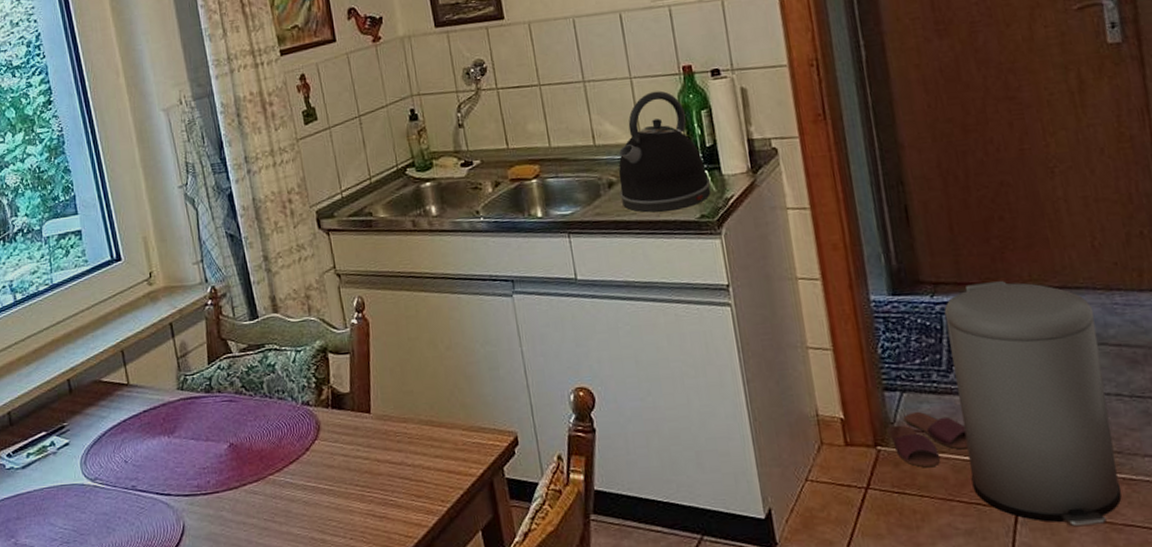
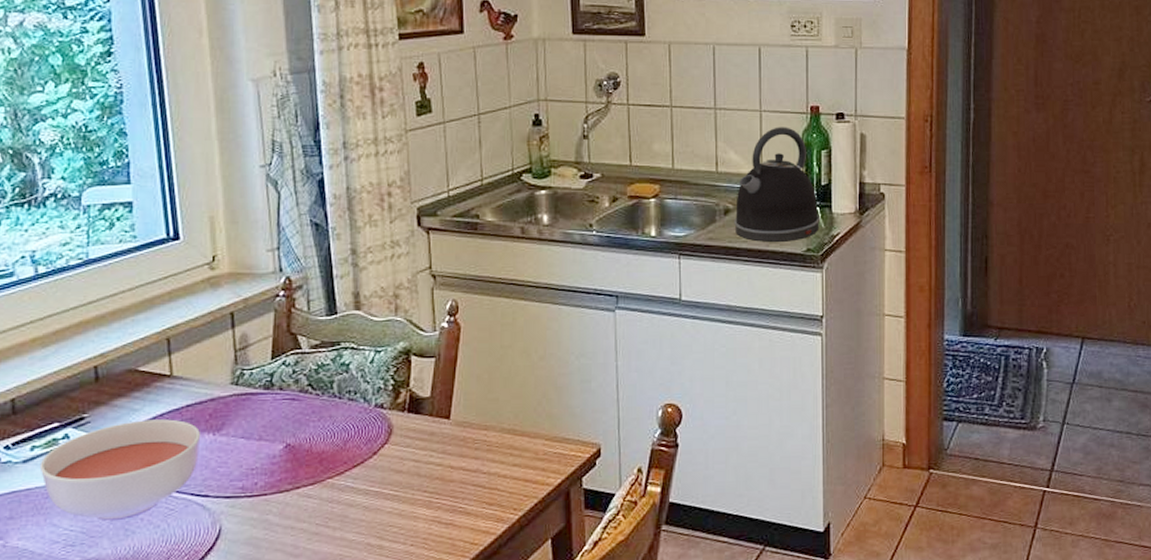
bowl: none [35,424,159,520] -> present [39,419,201,522]
slippers: present [887,411,969,468] -> none [941,440,1005,490]
pedal bin: present [944,281,1122,527] -> none [1003,330,1121,543]

